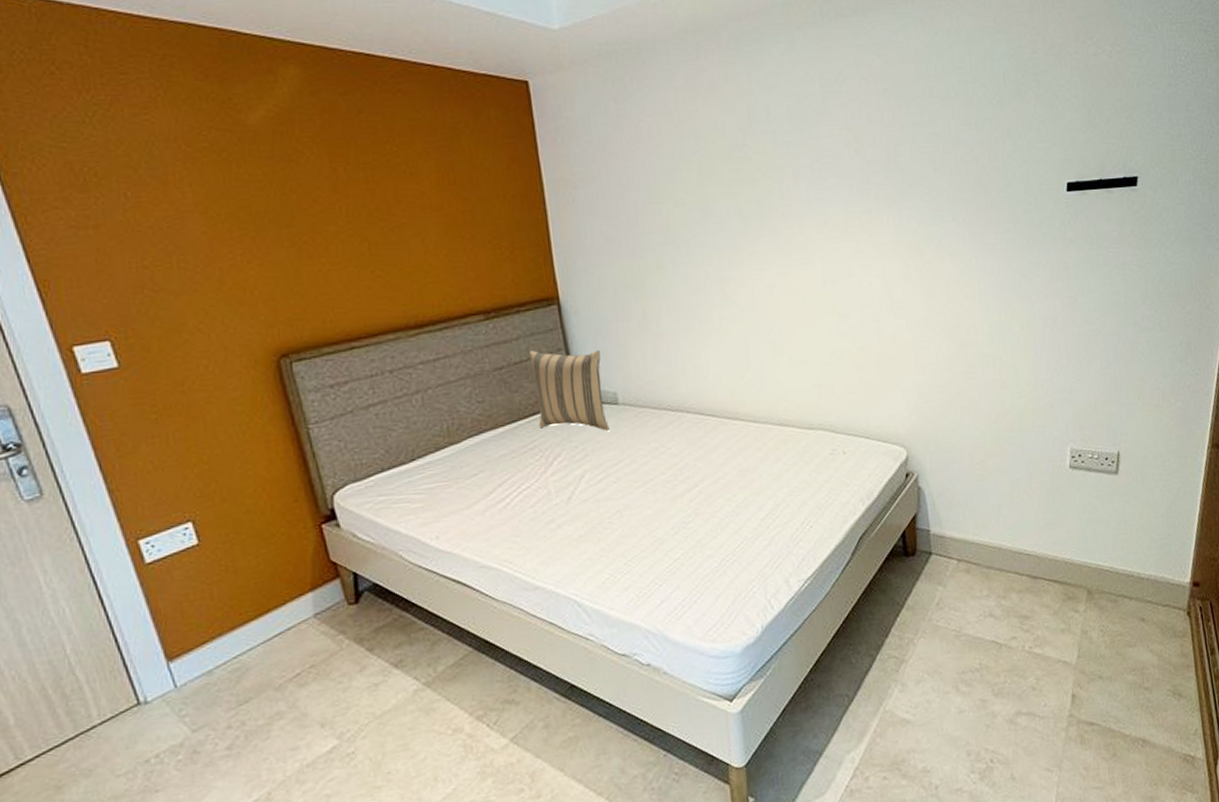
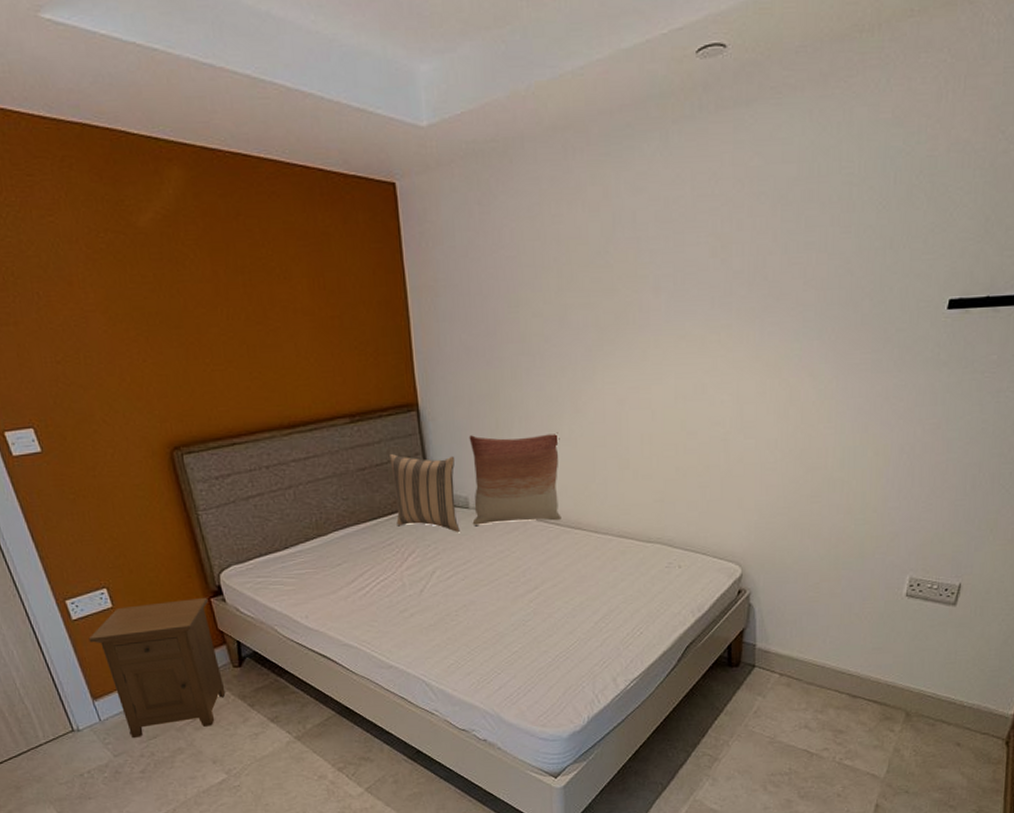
nightstand: none [166,523,338,706] -> present [88,597,226,739]
pillow: none [614,320,718,422] -> present [469,432,562,525]

